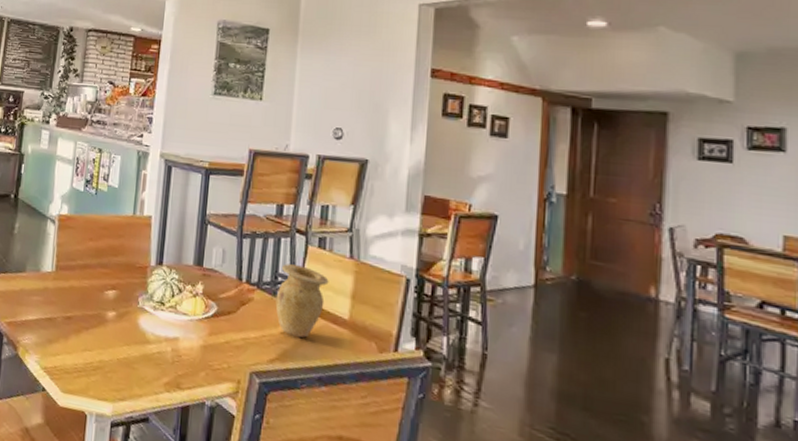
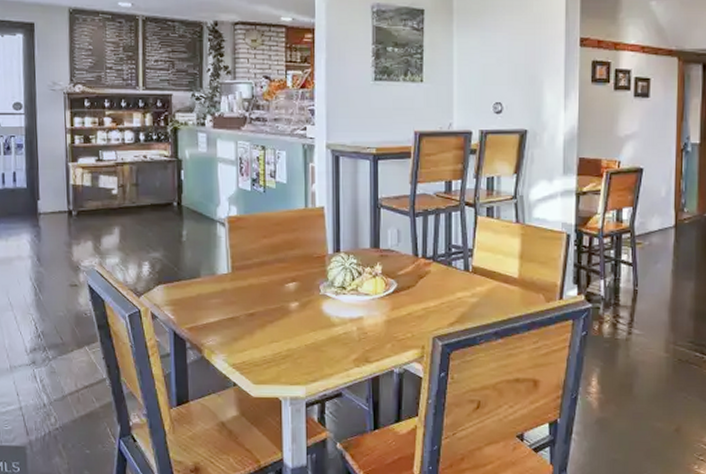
vase: present [275,264,329,338] -> none [451,235,498,299]

